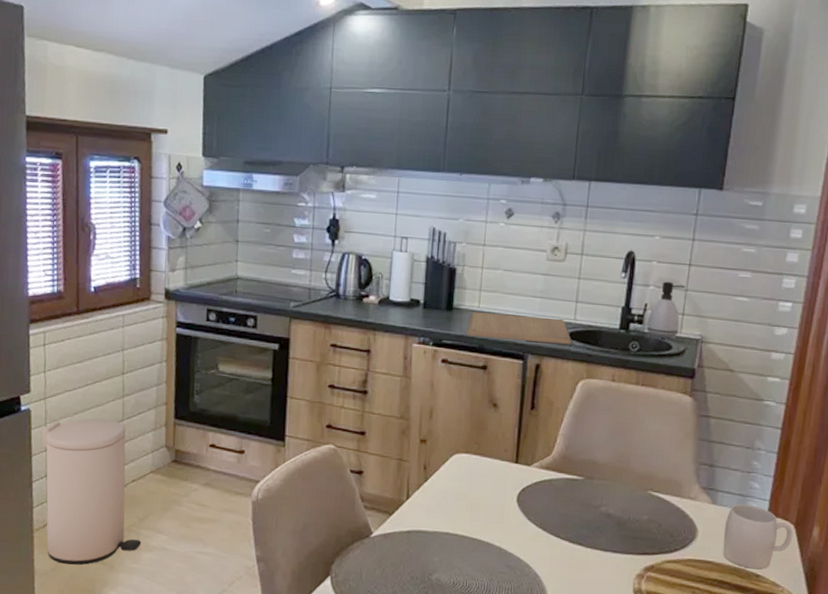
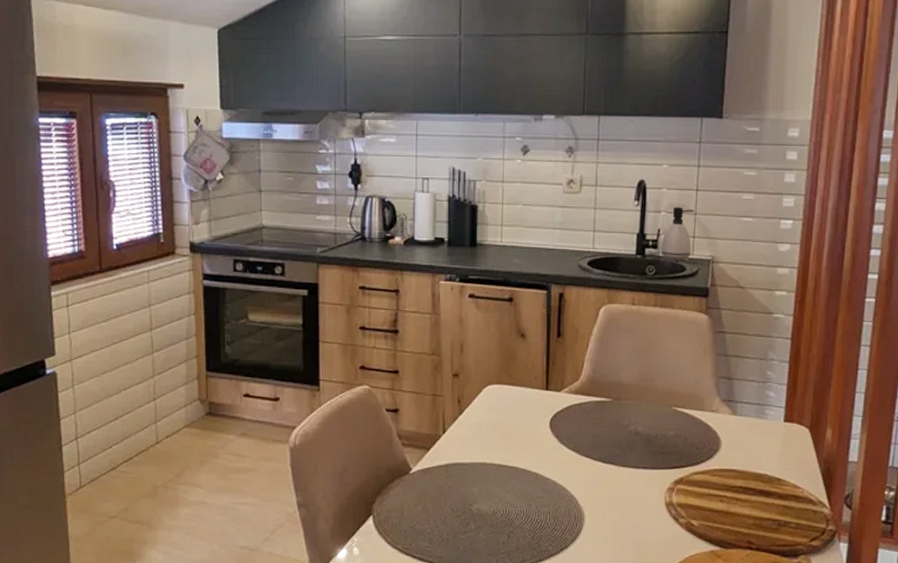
pedal bin: present [42,418,142,565] -> none [70,376,179,527]
chopping board: present [465,312,572,345] -> none [490,247,592,273]
mug: present [723,503,793,570] -> none [745,412,809,474]

